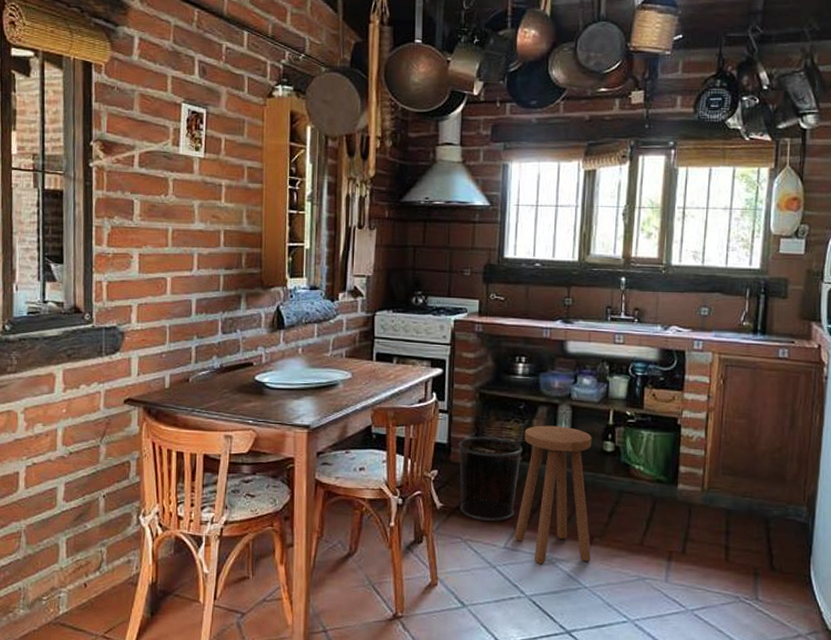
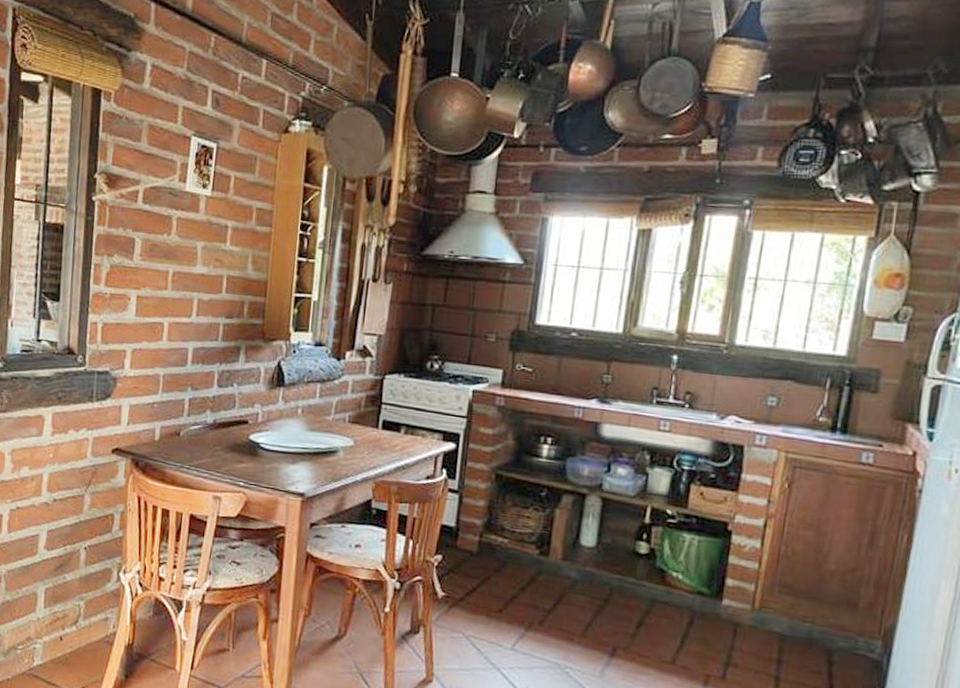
waste bin: present [457,436,523,522] -> none [463,522,541,620]
stool: present [514,425,592,564] -> none [523,516,624,676]

